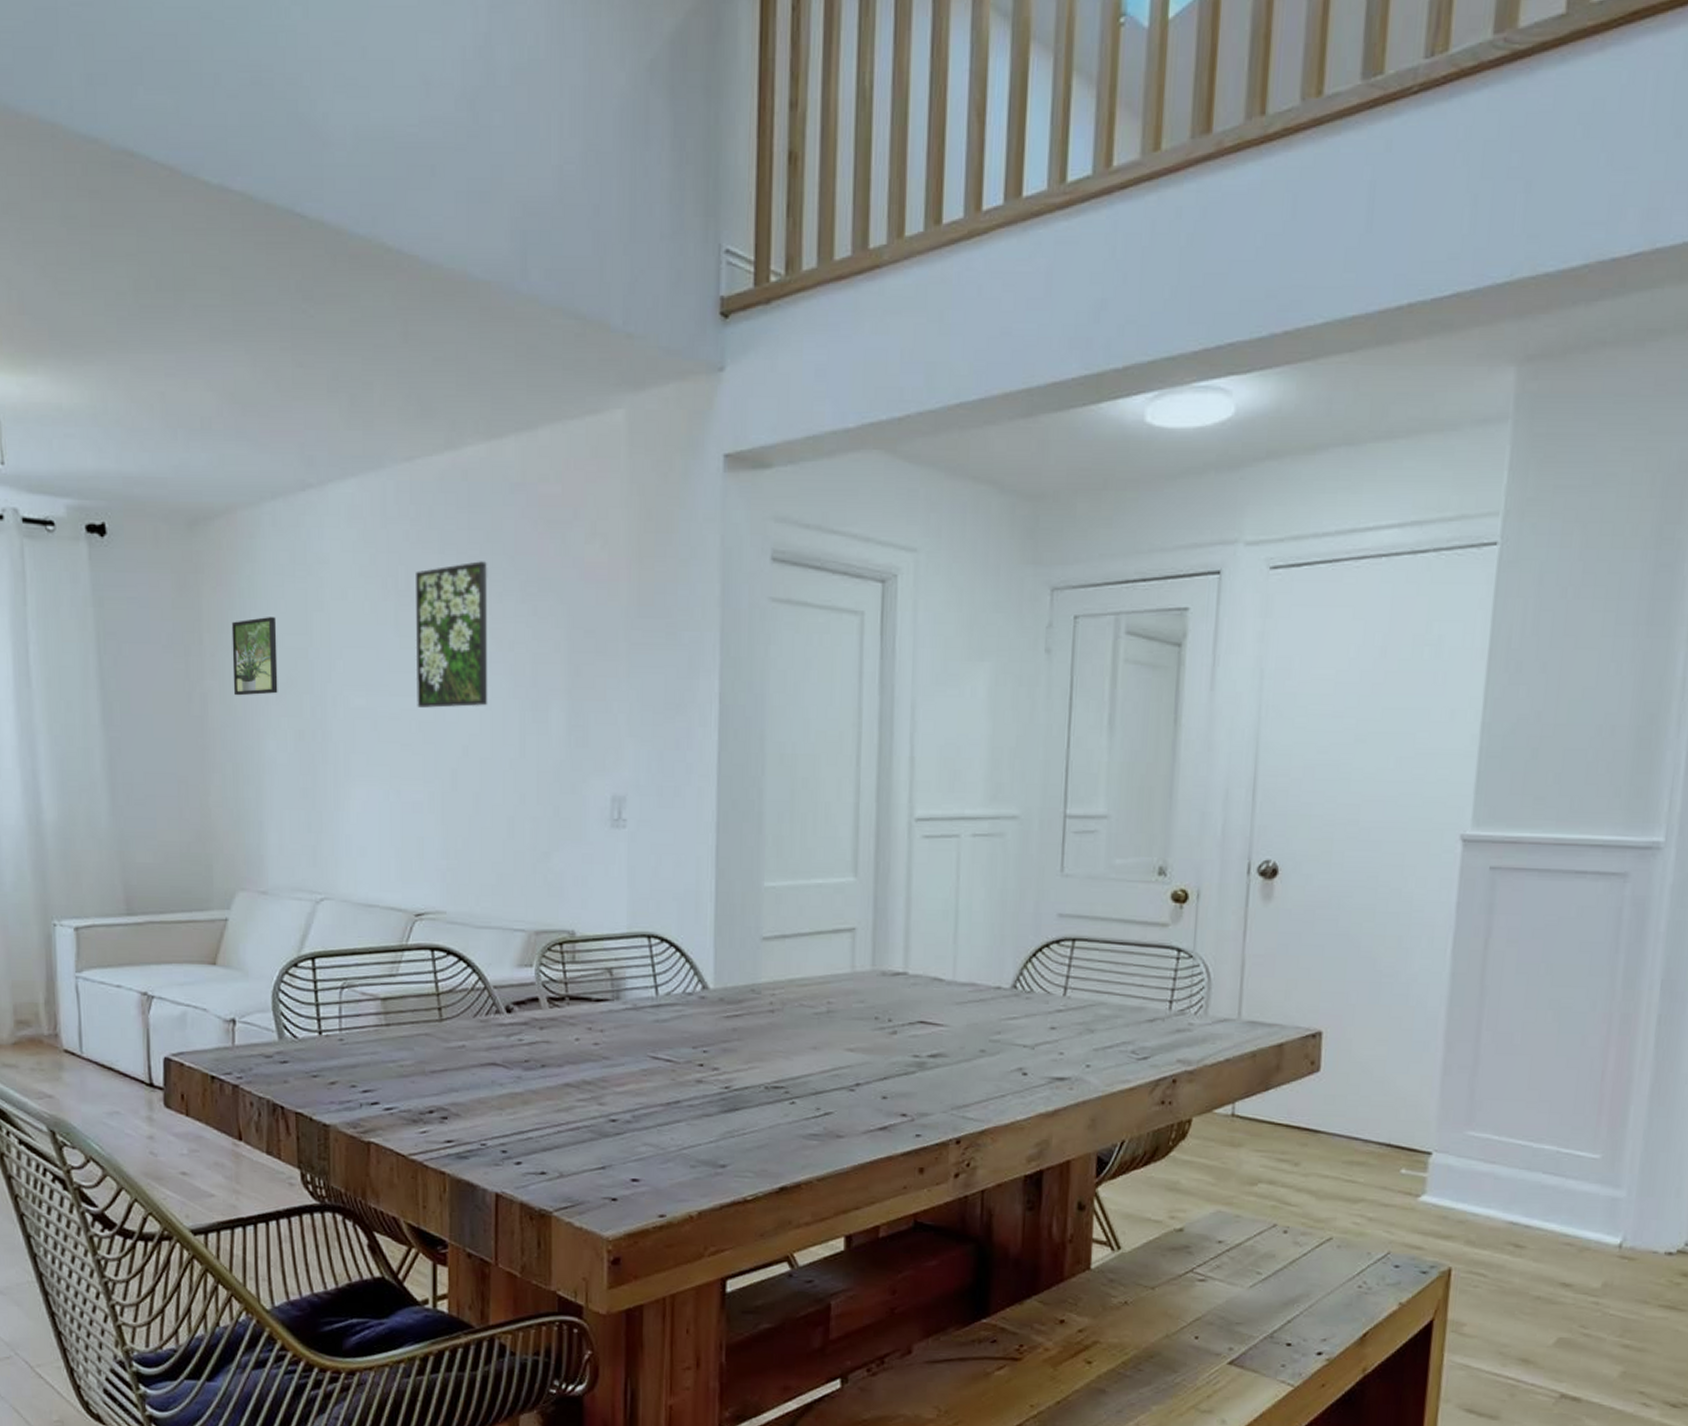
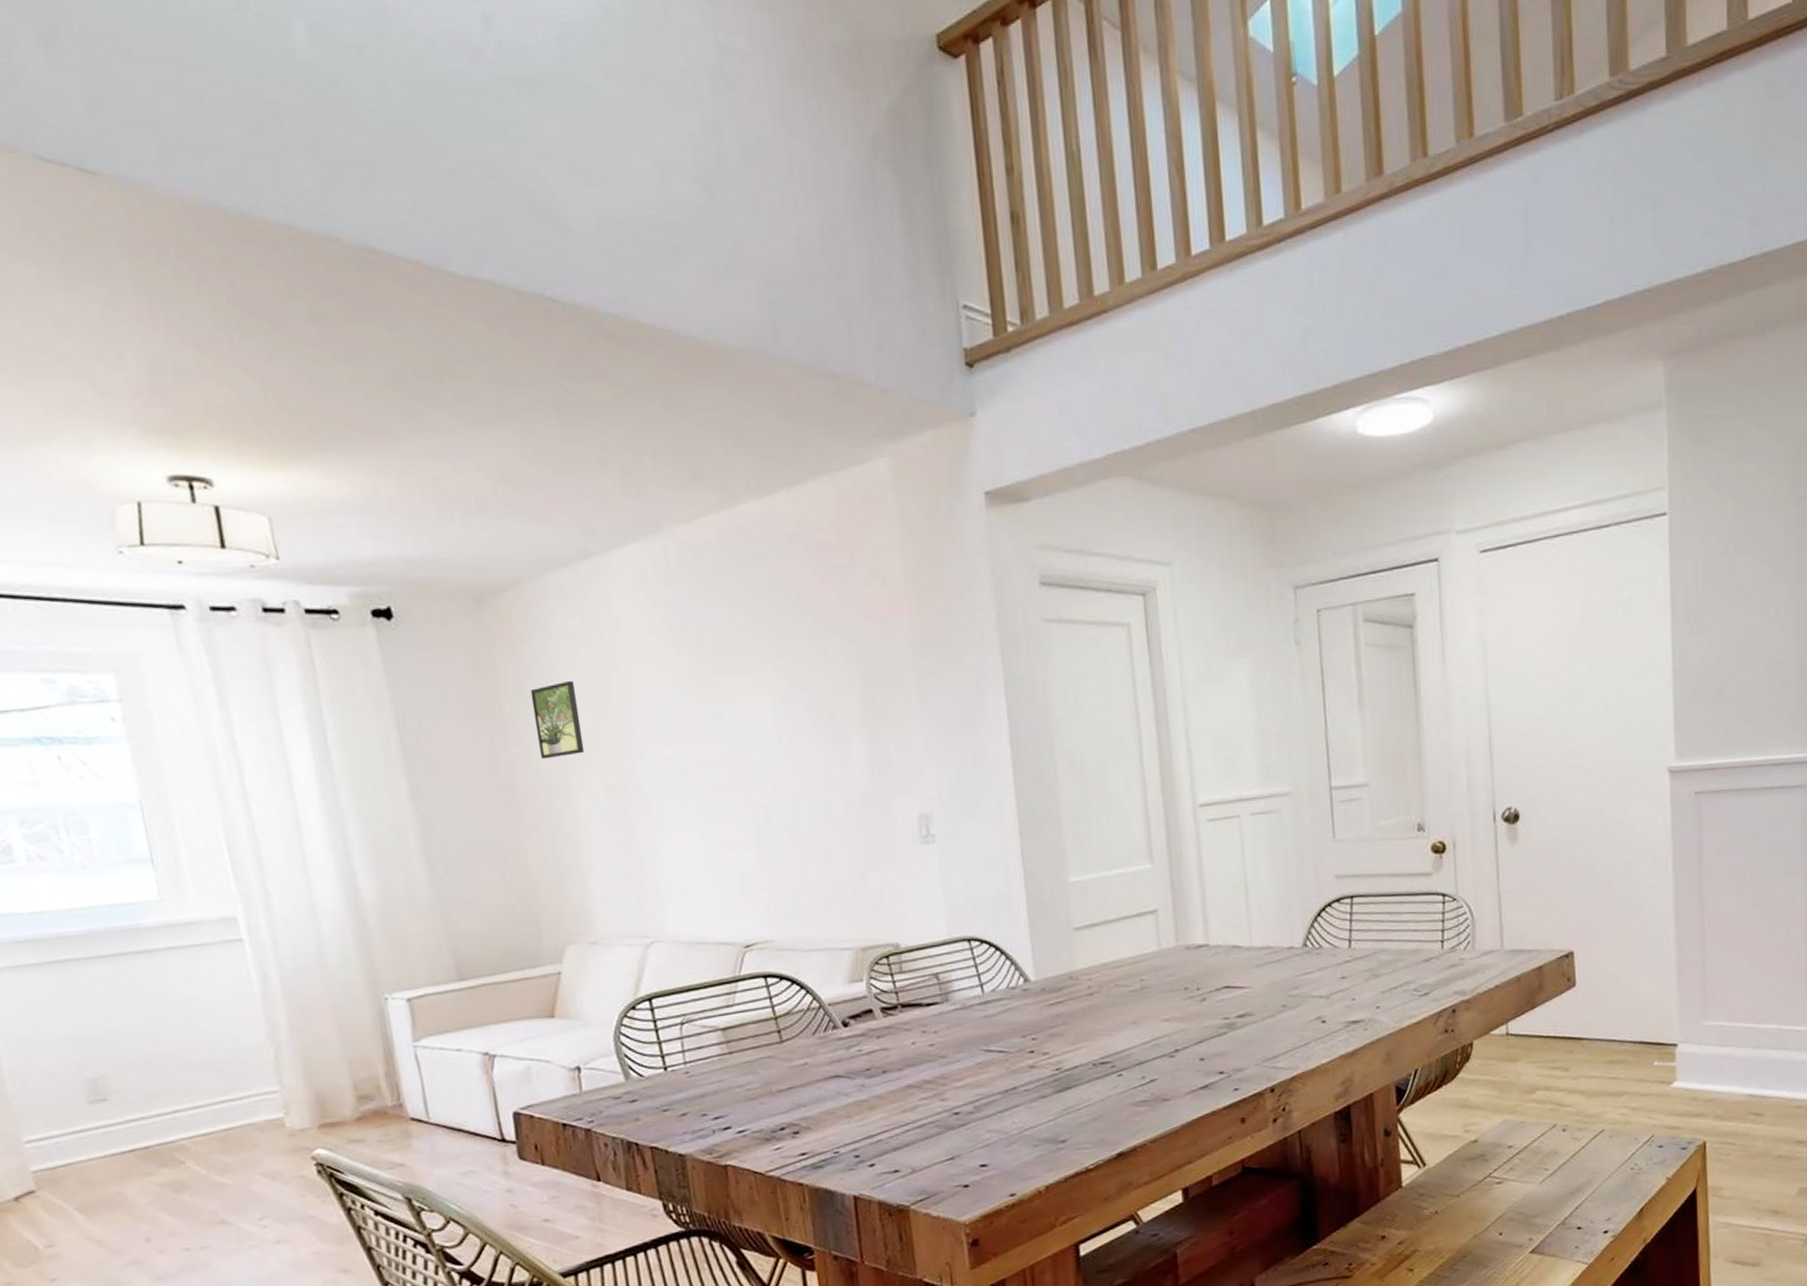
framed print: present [415,561,488,708] -> none [706,610,791,752]

